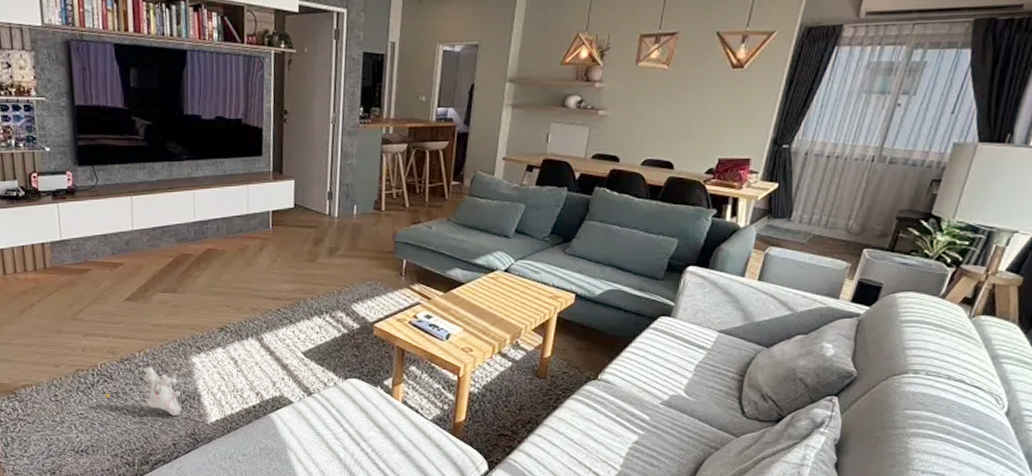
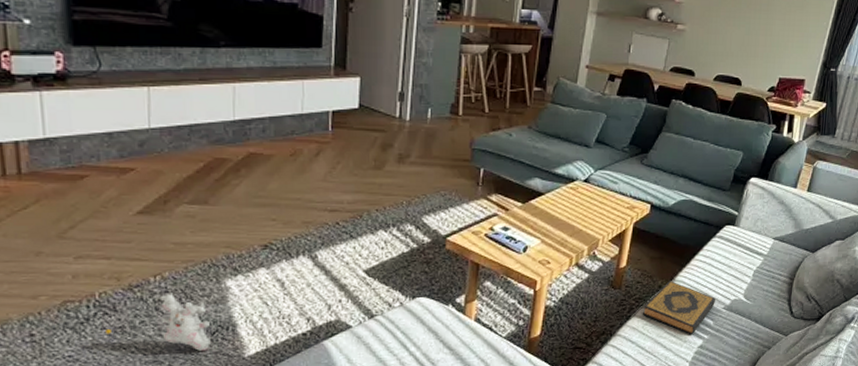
hardback book: none [569,372,651,429] -> present [642,281,715,334]

